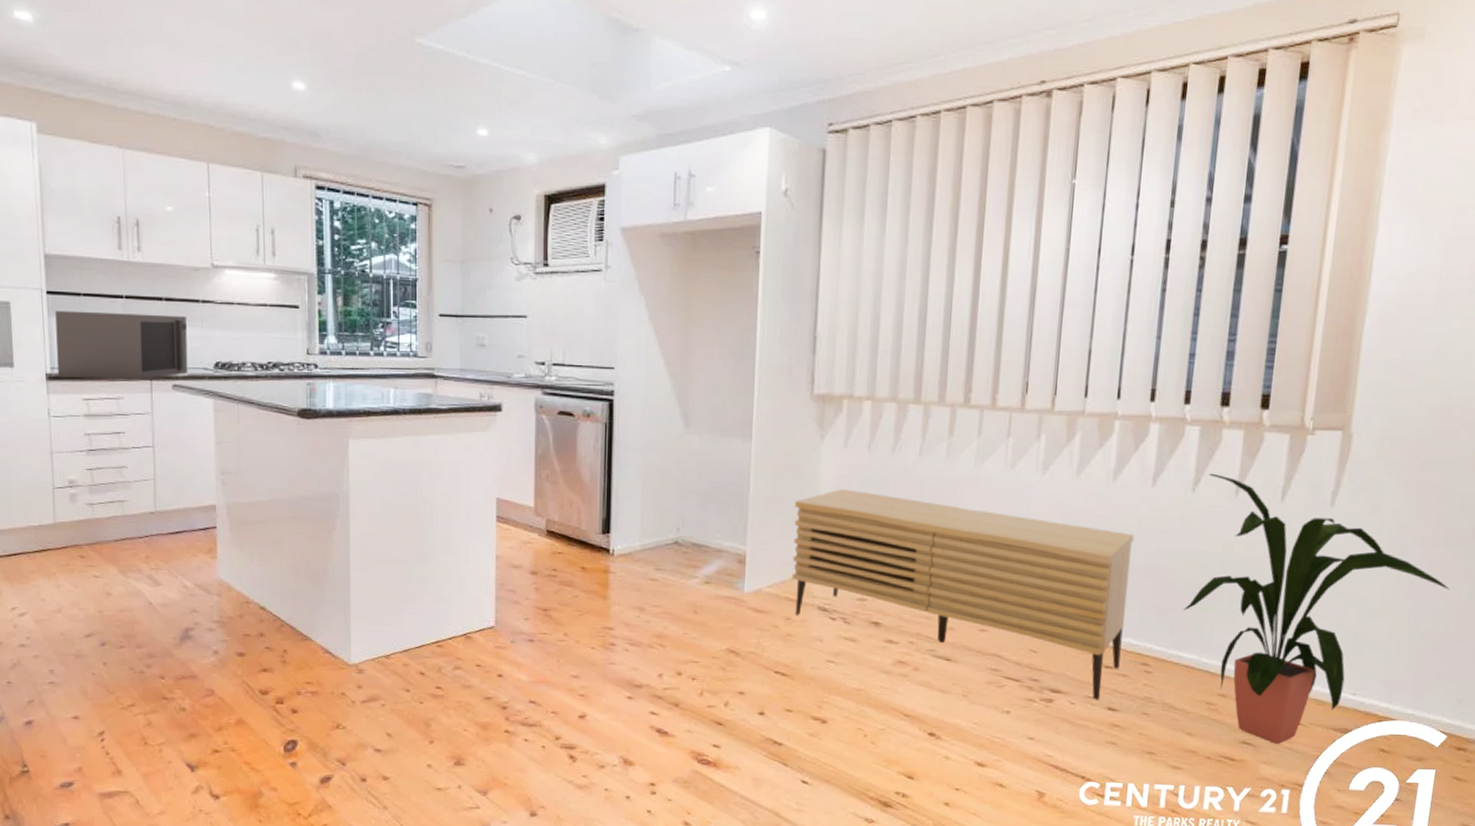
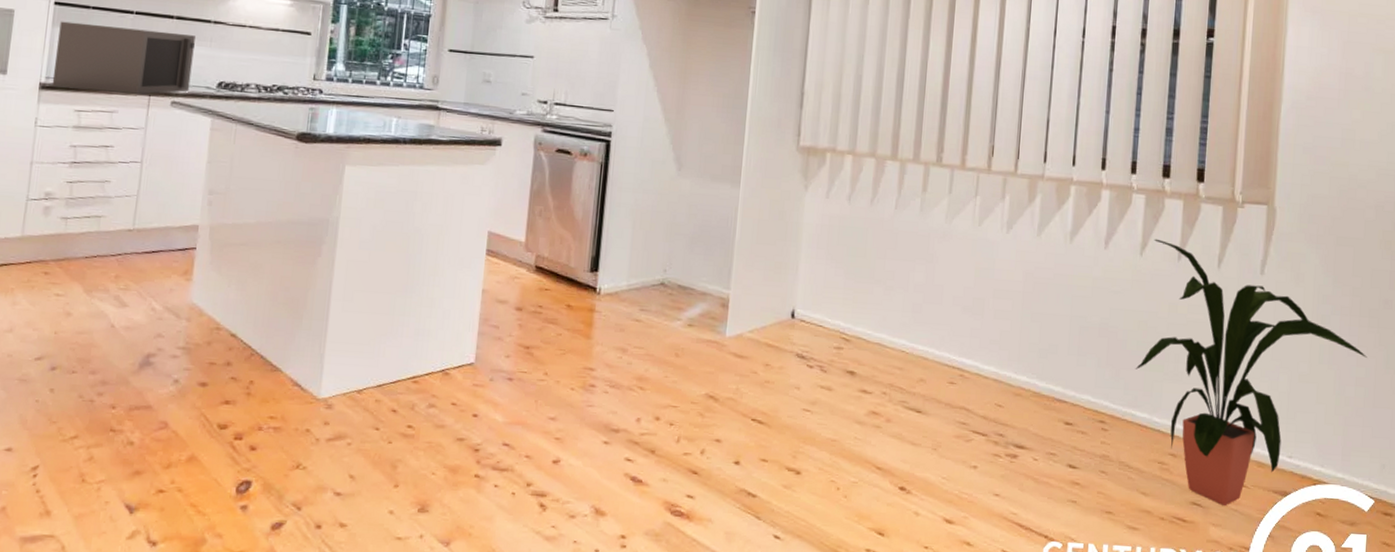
sideboard: present [791,489,1135,700] -> none [772,238,1090,457]

